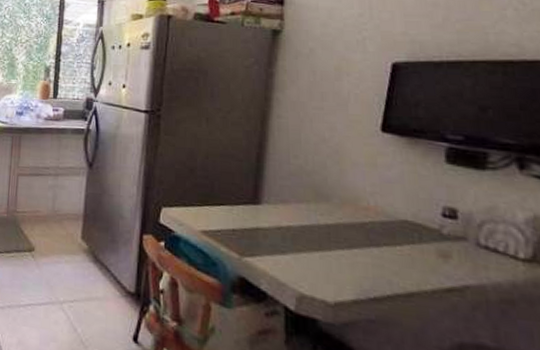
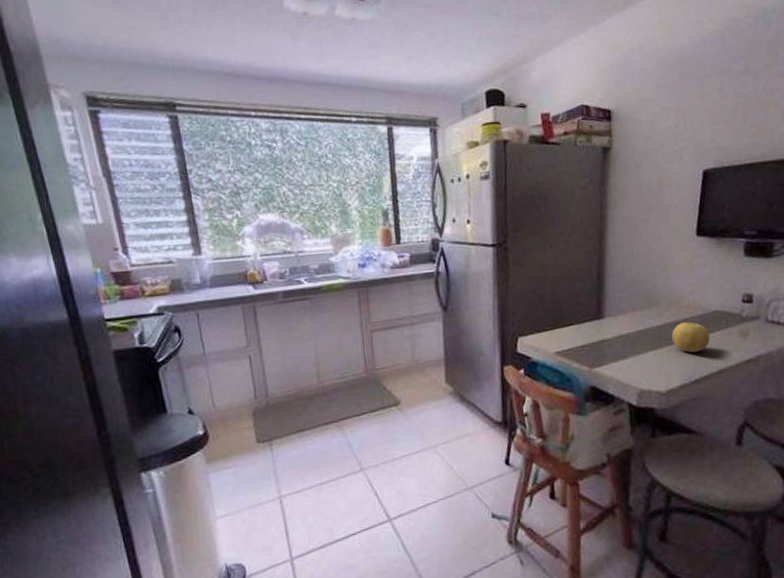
fruit: none [344,226,396,265] -> present [671,322,710,353]

